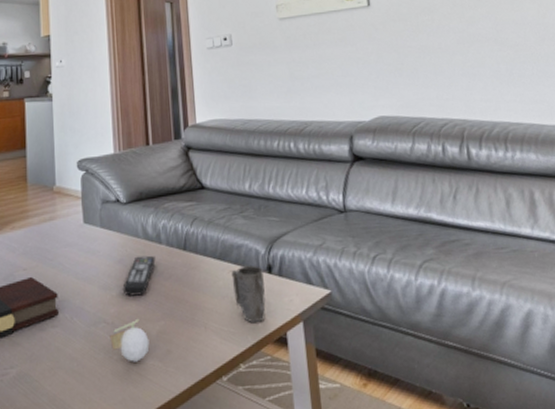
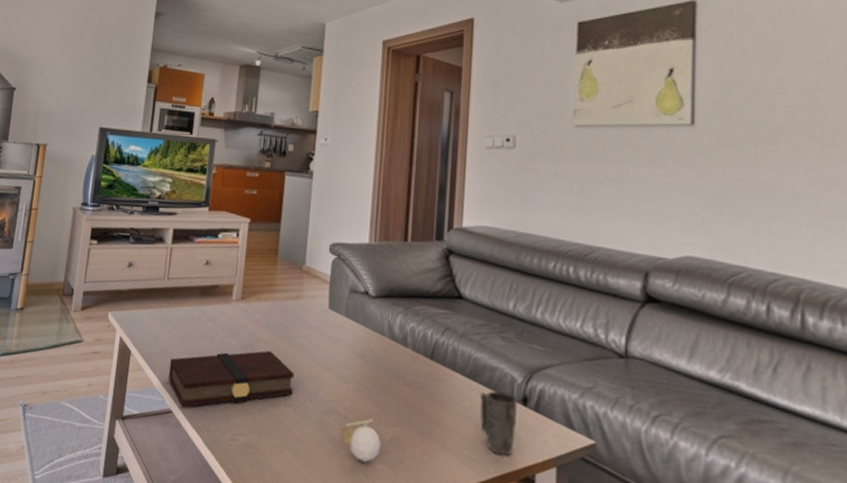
remote control: present [122,255,156,296] -> none [360,354,399,396]

